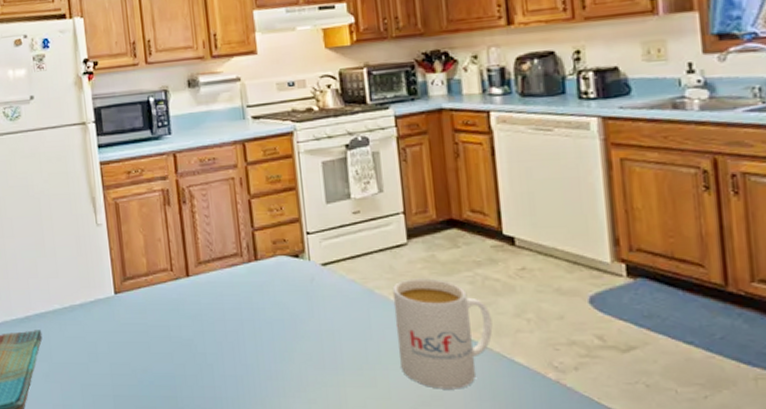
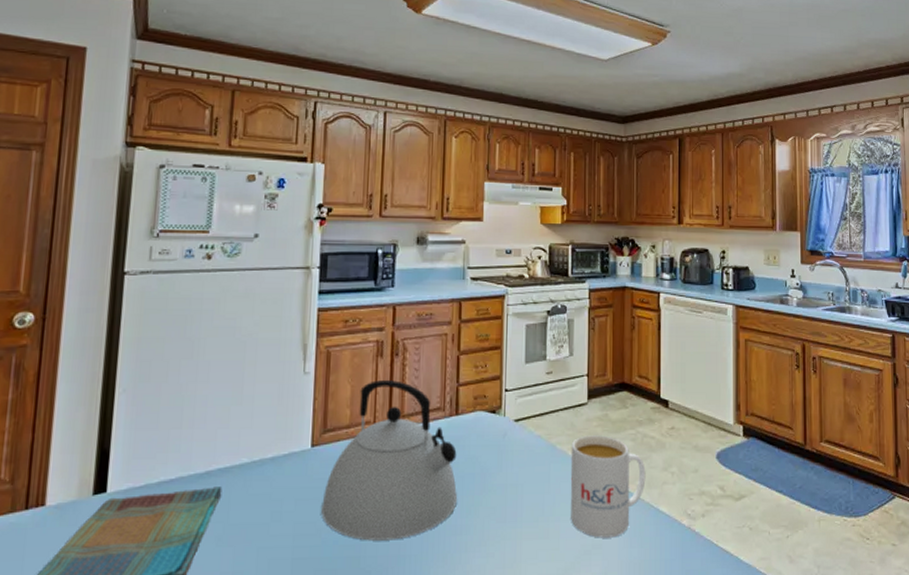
kettle: none [133,227,269,383] -> present [321,379,458,541]

